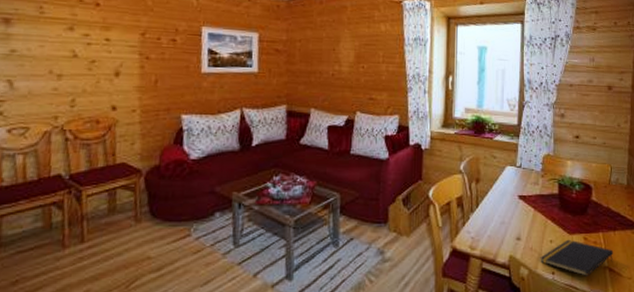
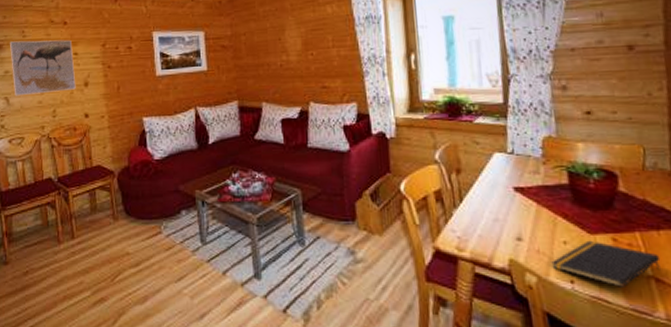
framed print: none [20,16,105,80] -> present [9,40,76,96]

